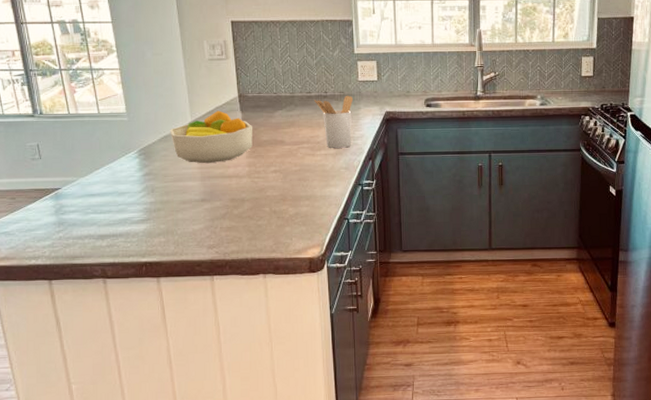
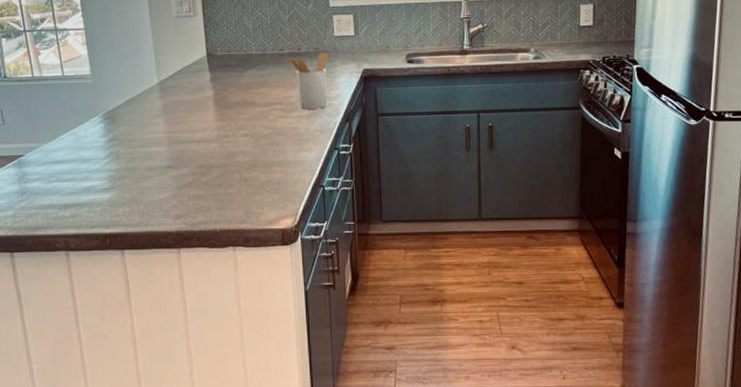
fruit bowl: present [169,110,253,164] -> none [135,70,222,128]

